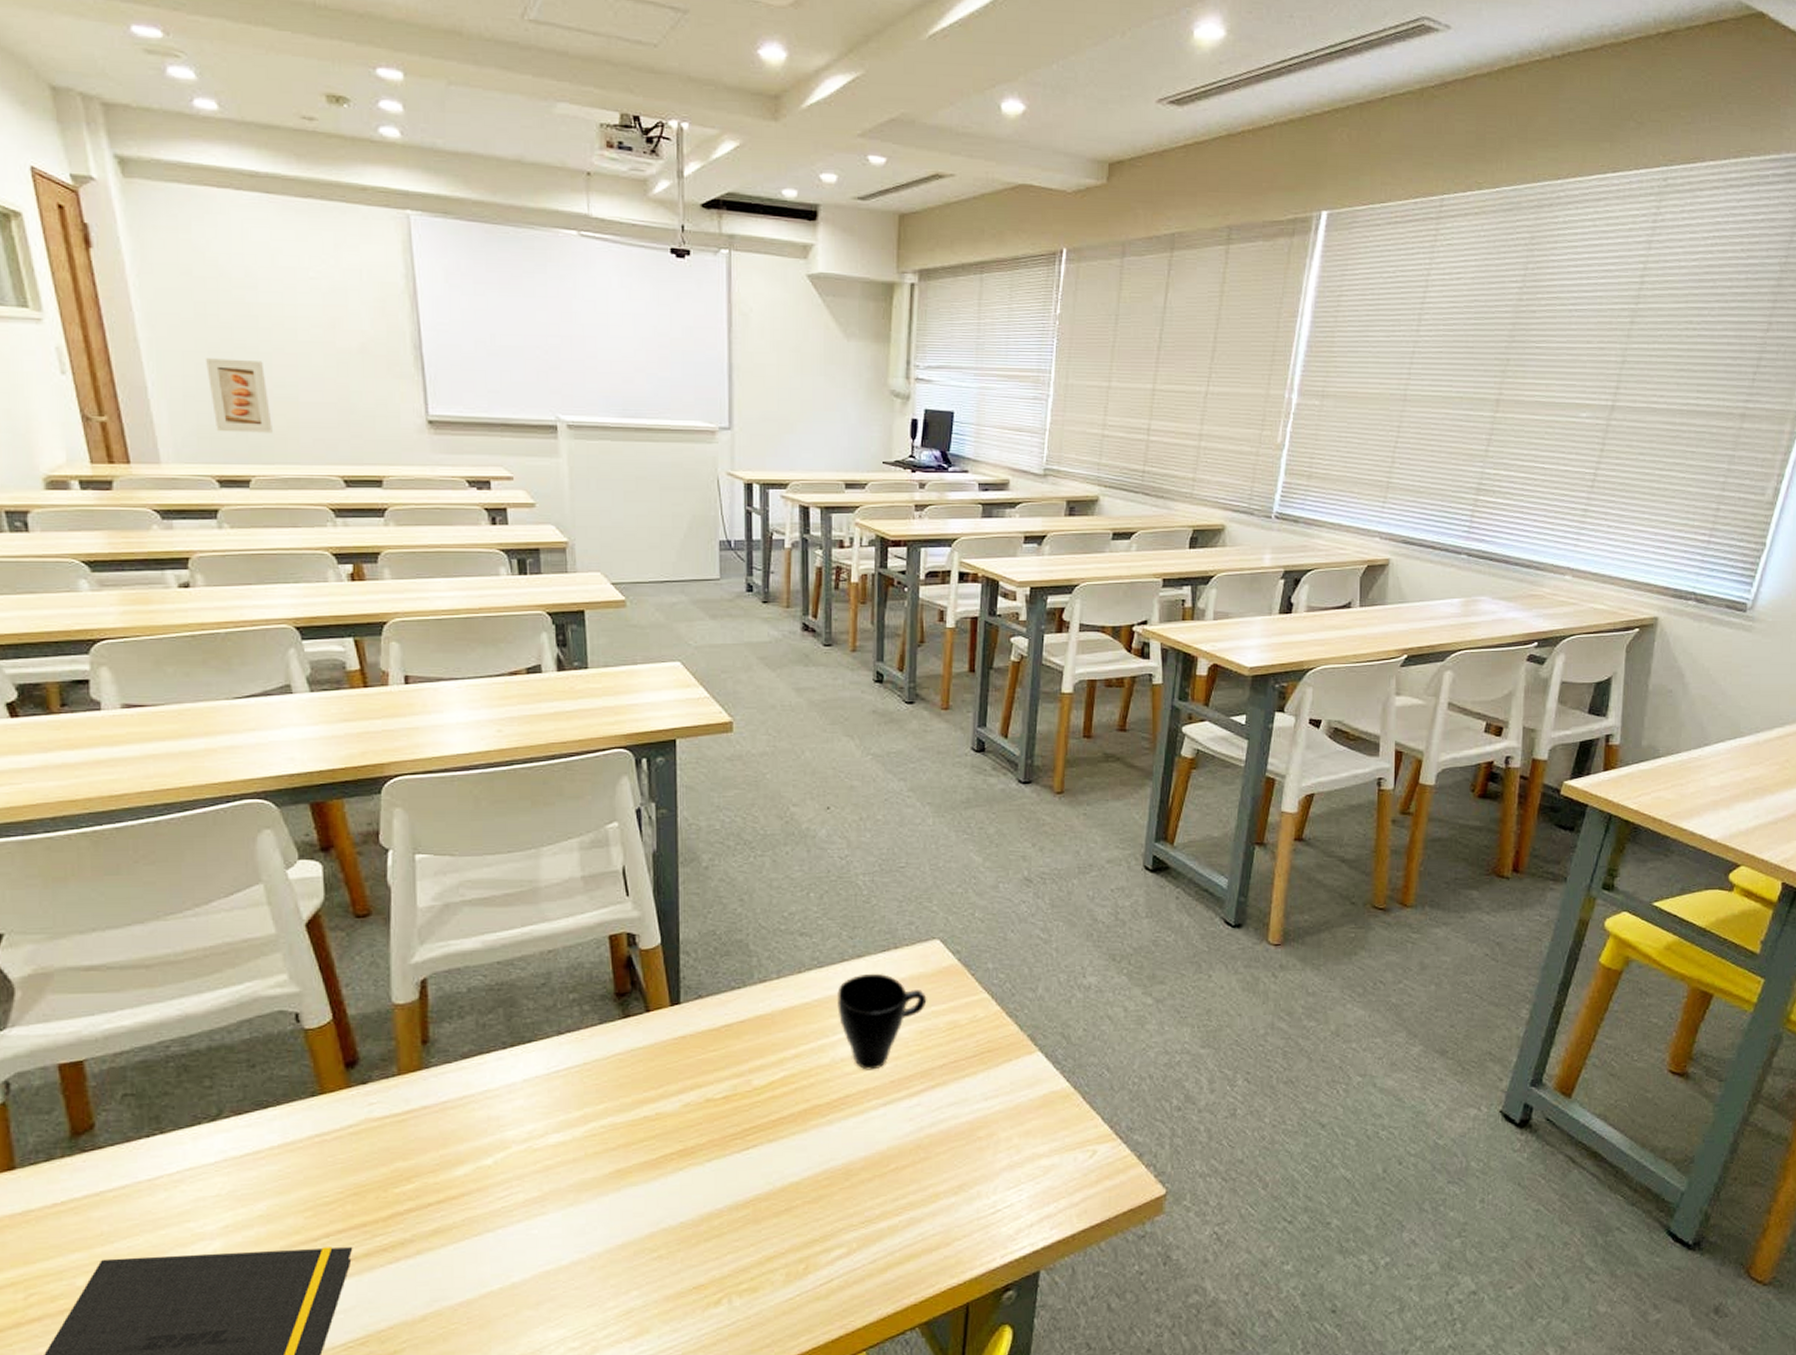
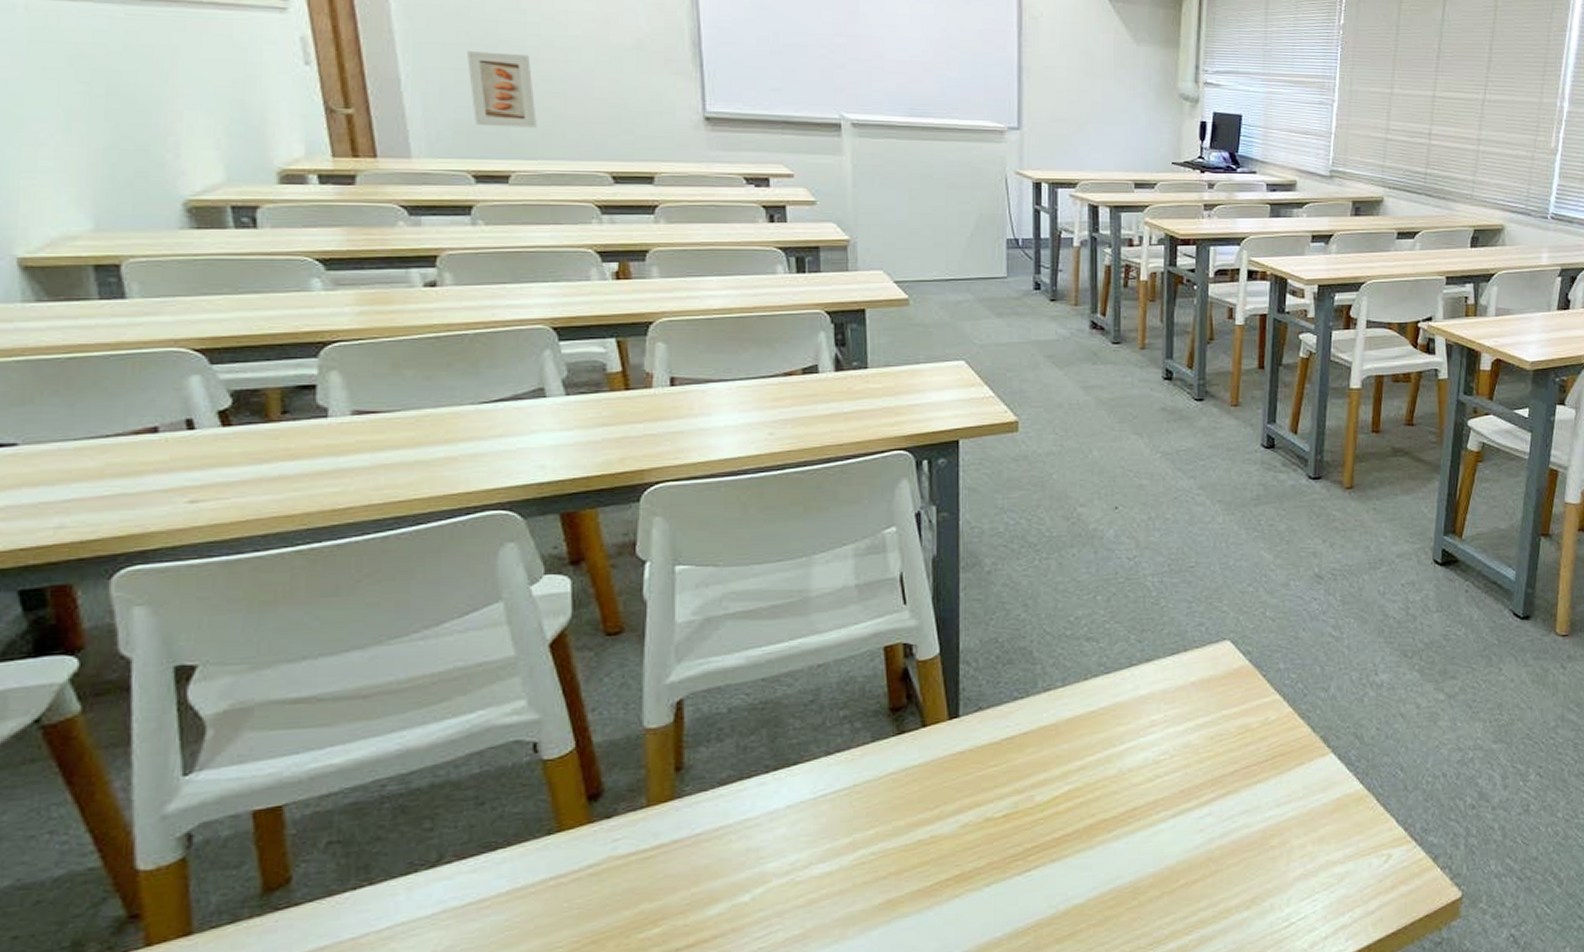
cup: present [837,973,927,1070] -> none [1125,677,1218,780]

